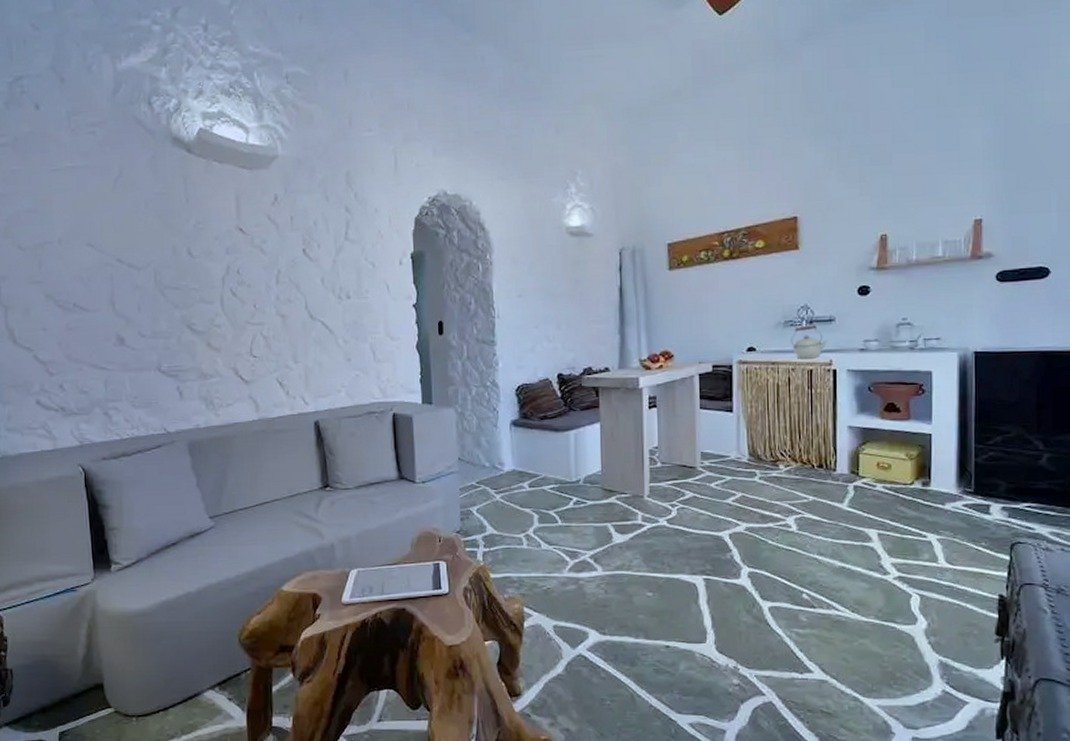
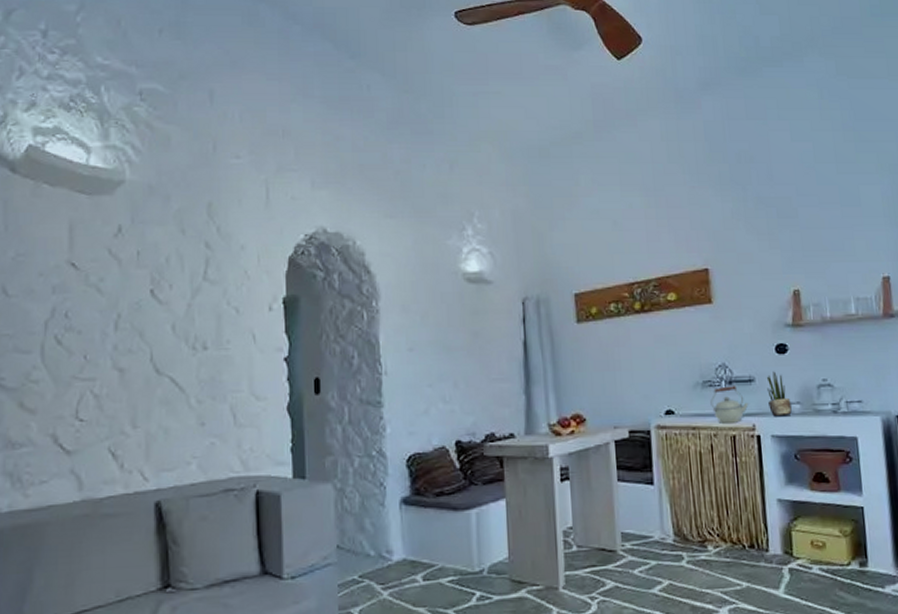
potted plant: none [846,311,869,353] -> present [766,371,792,417]

